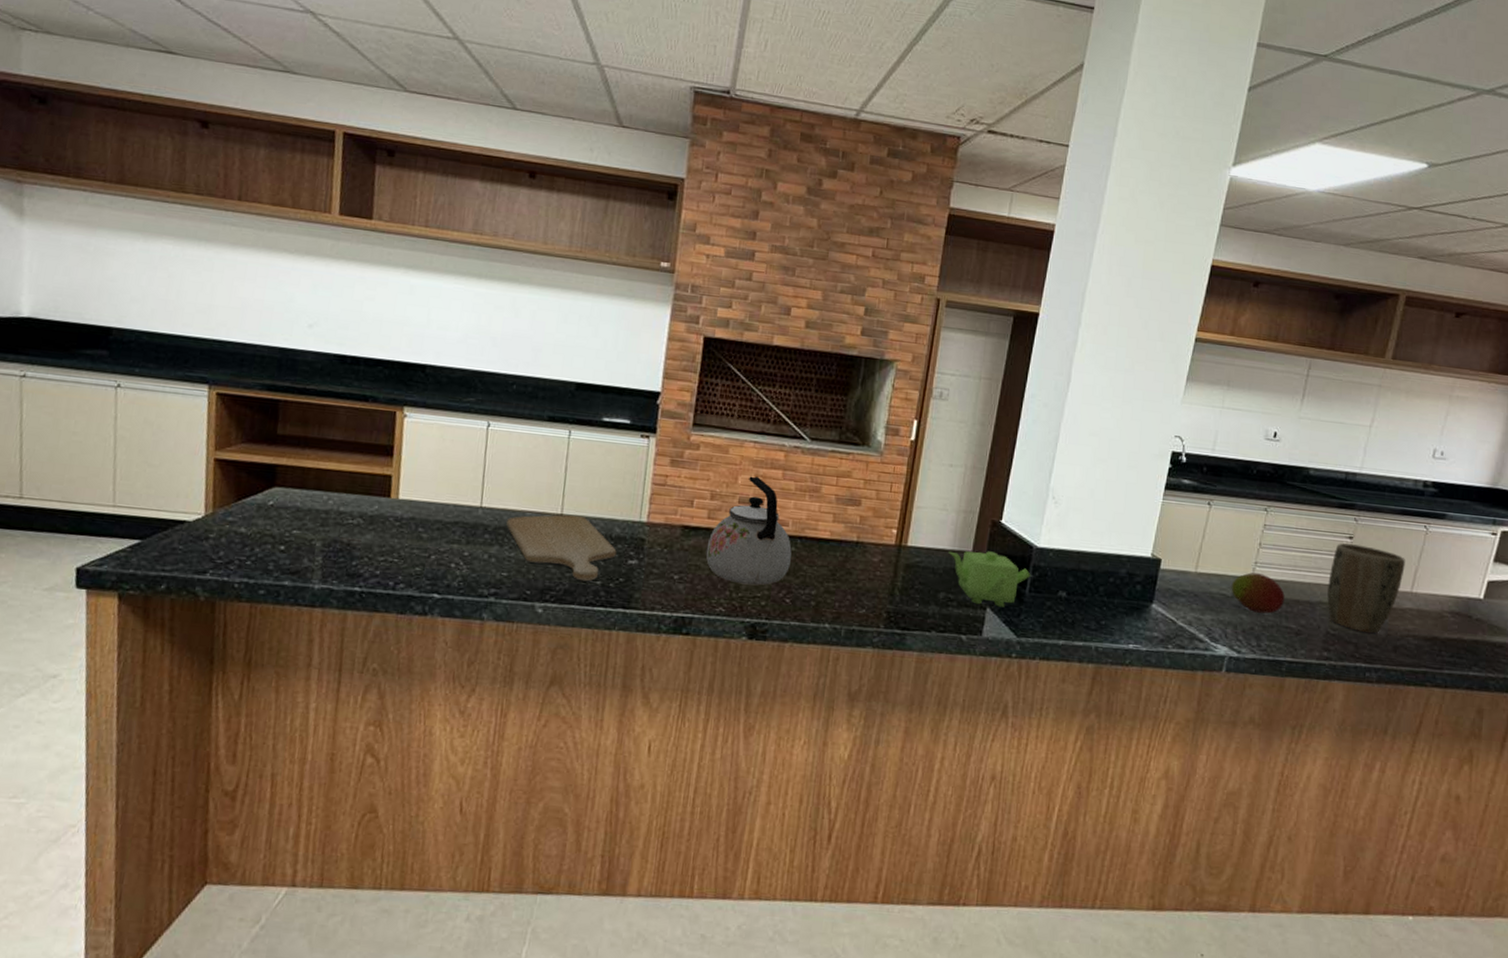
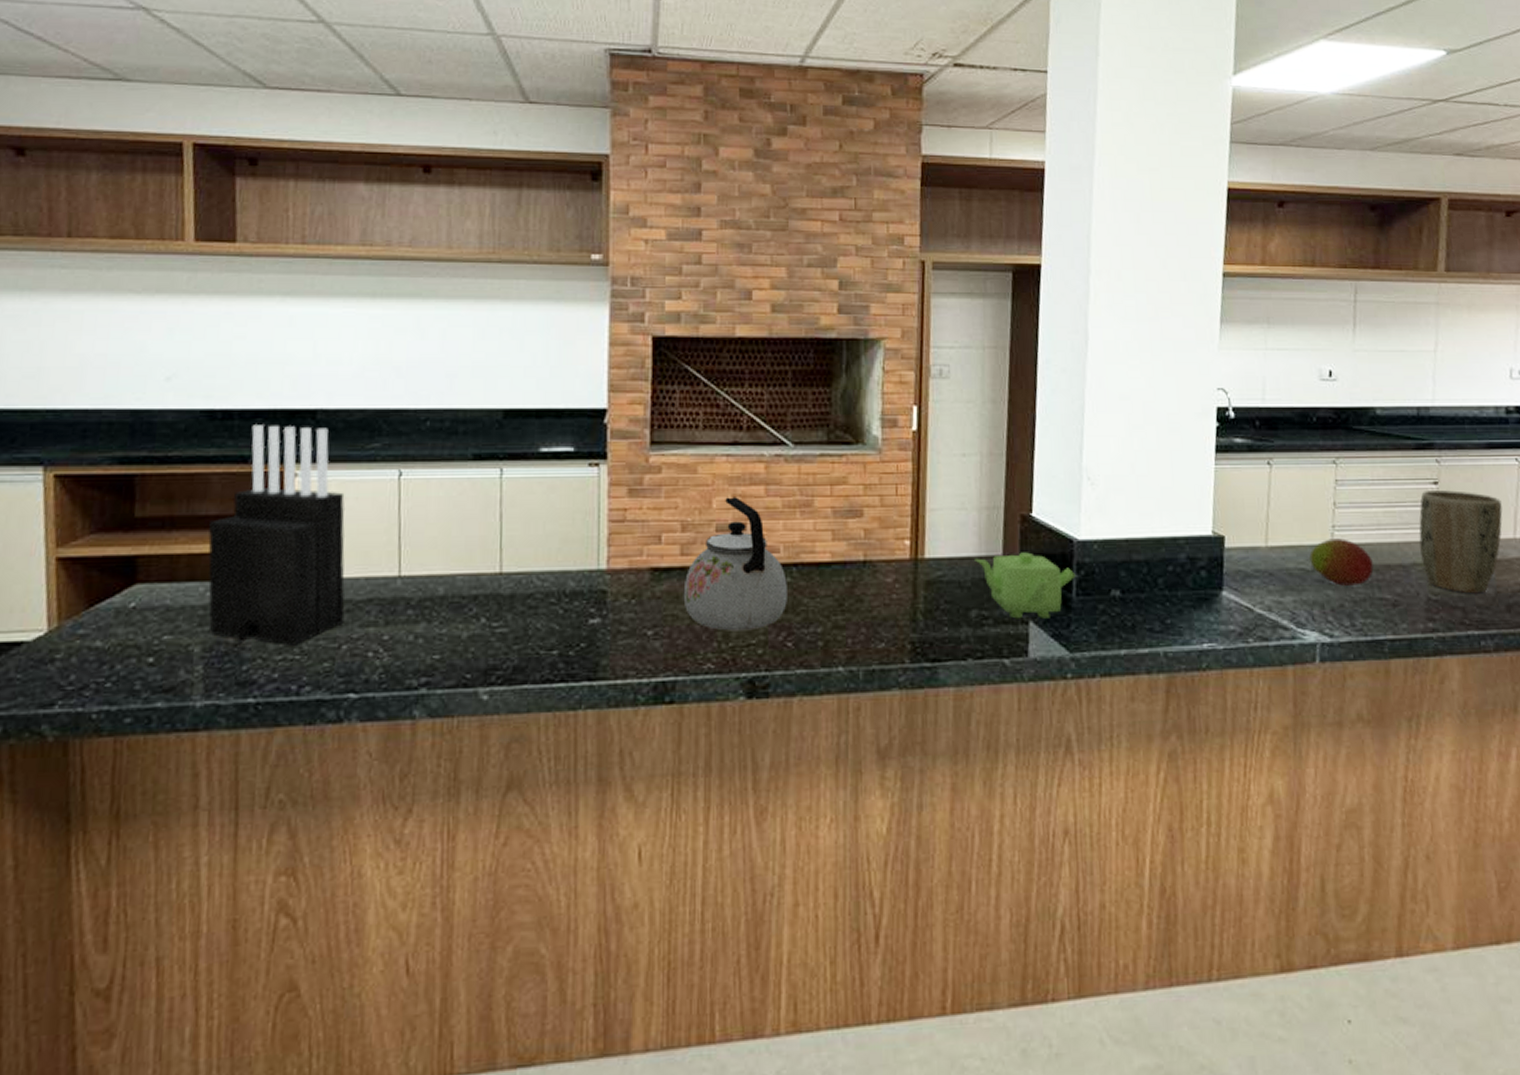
knife block: none [328,371,443,551] -> present [208,425,345,646]
chopping board: present [506,515,617,582] -> none [432,571,574,653]

